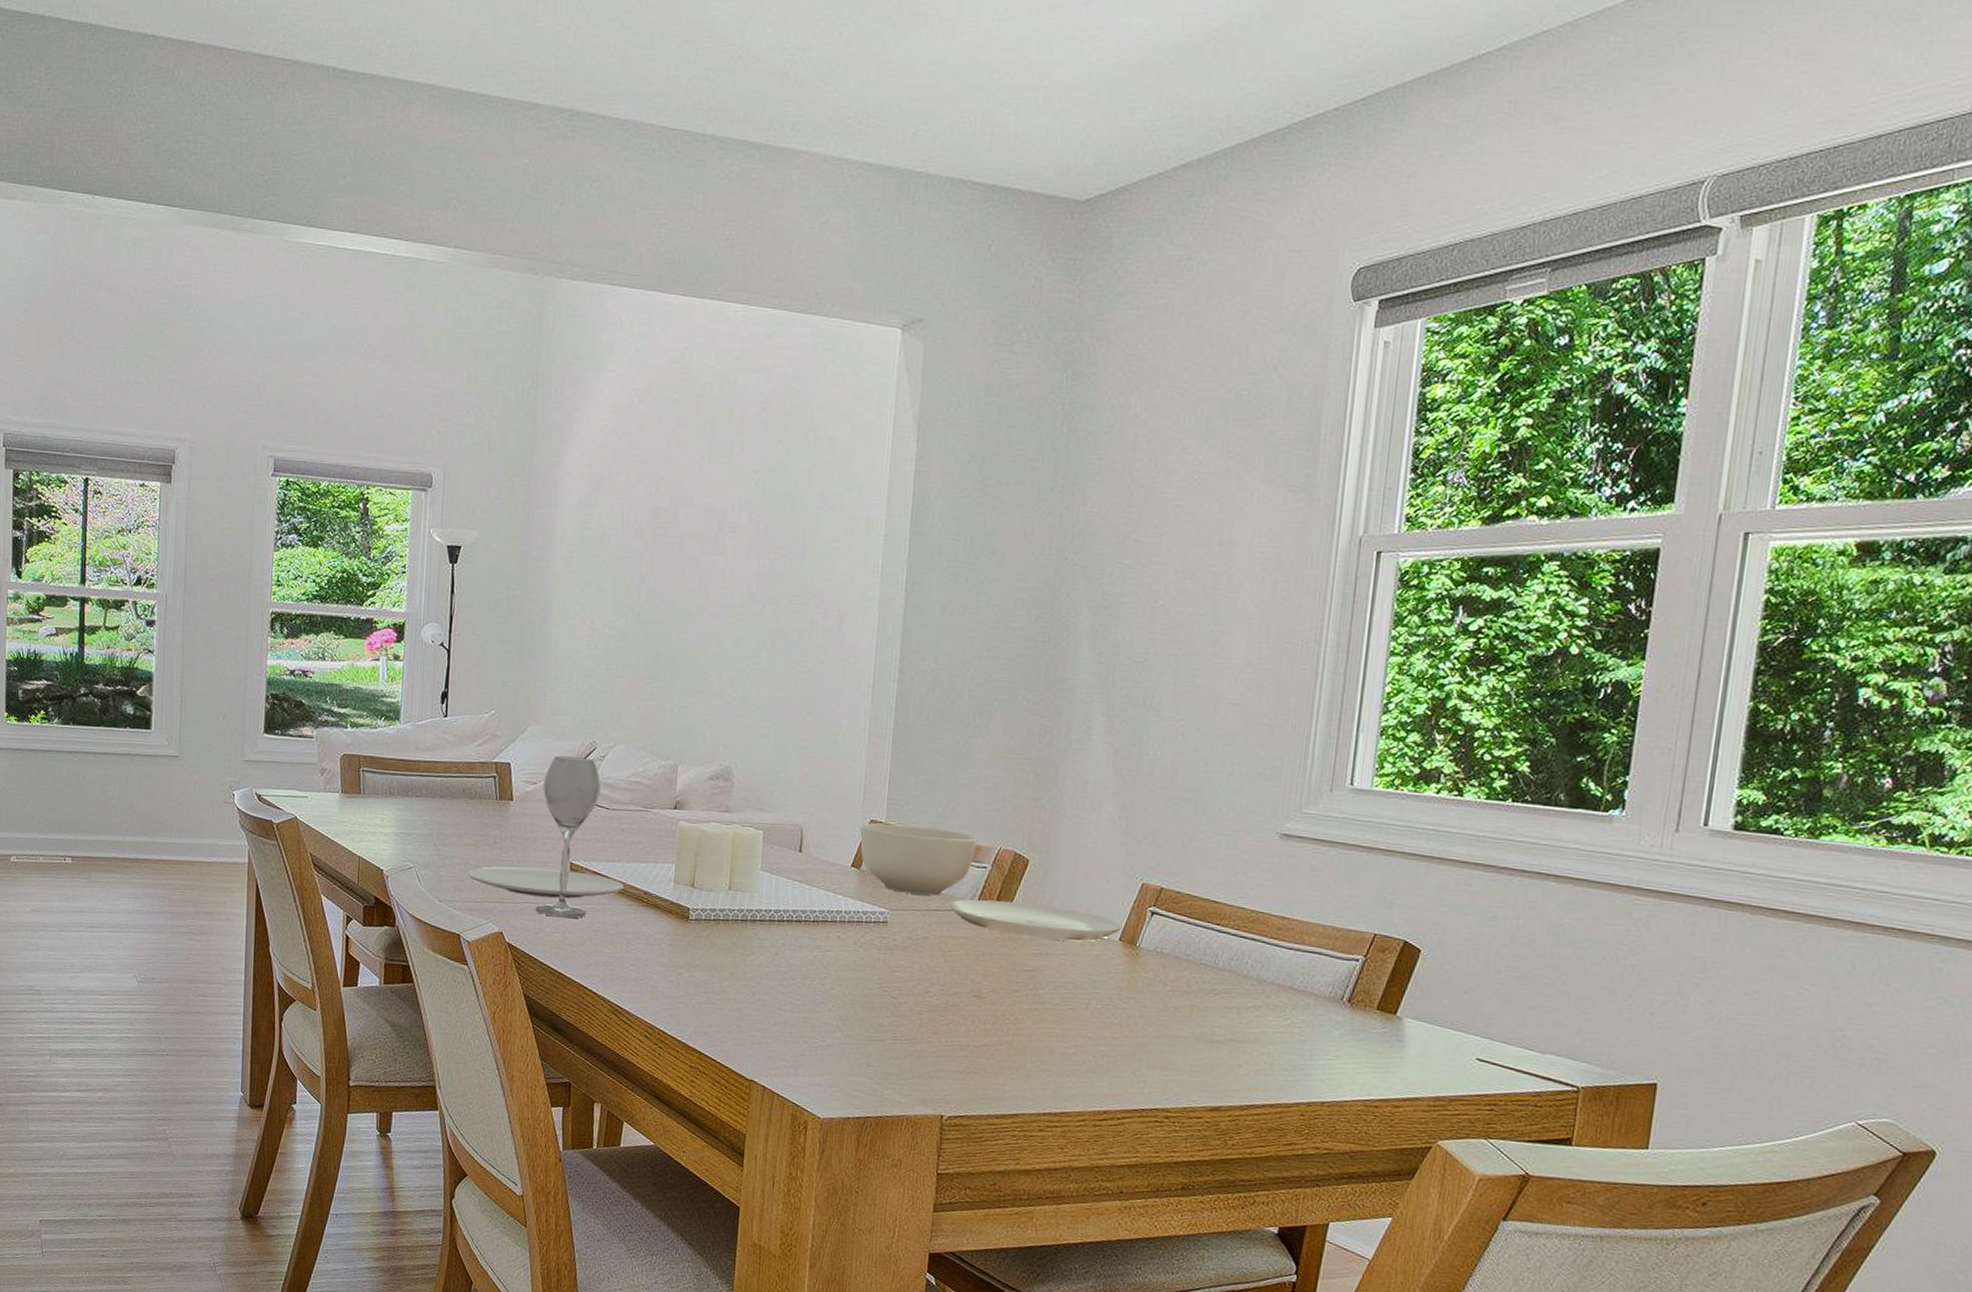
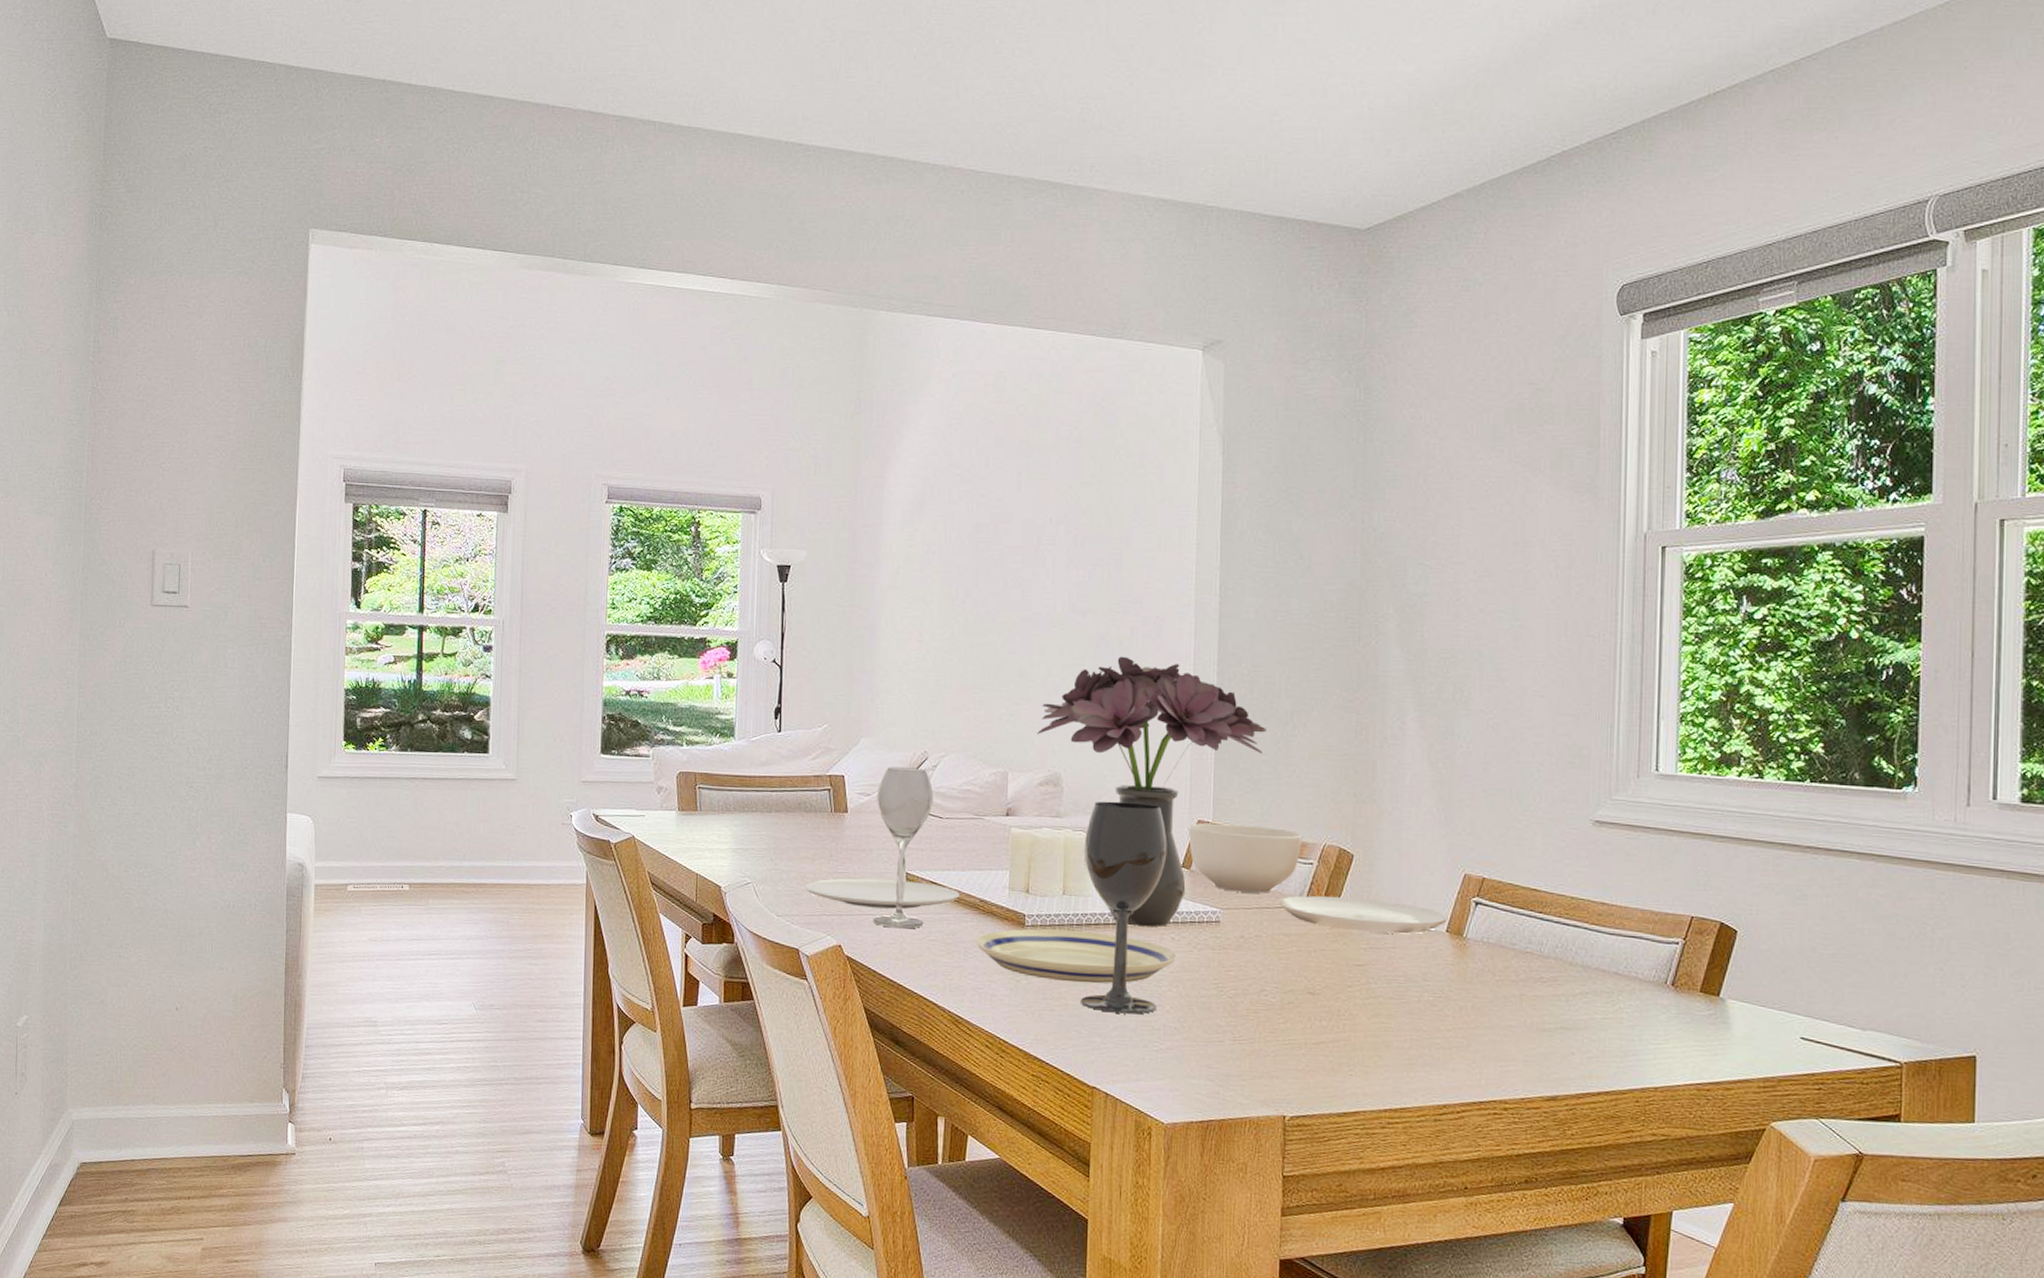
plate: none [639,922,841,980] -> present [976,928,1175,984]
flower arrangement: none [709,650,948,925] -> present [1037,656,1268,927]
wine glass: none [741,797,838,1011] -> present [1080,801,1167,1015]

